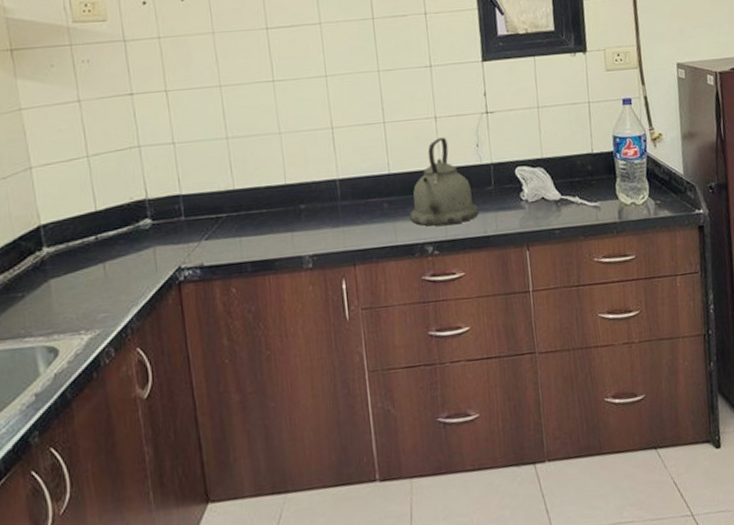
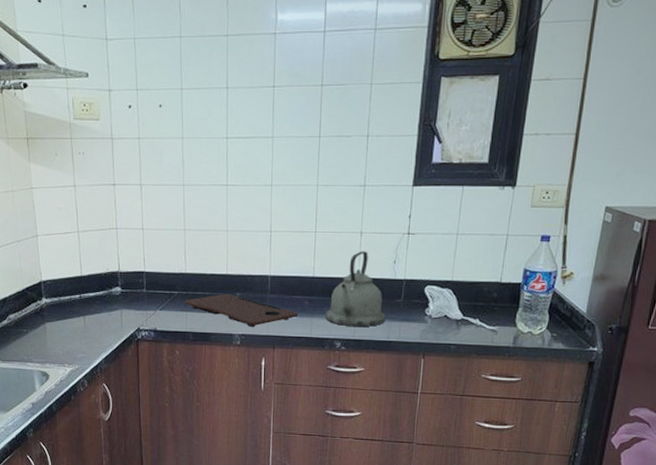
cutting board: none [236,207,378,245] -> present [185,293,298,328]

